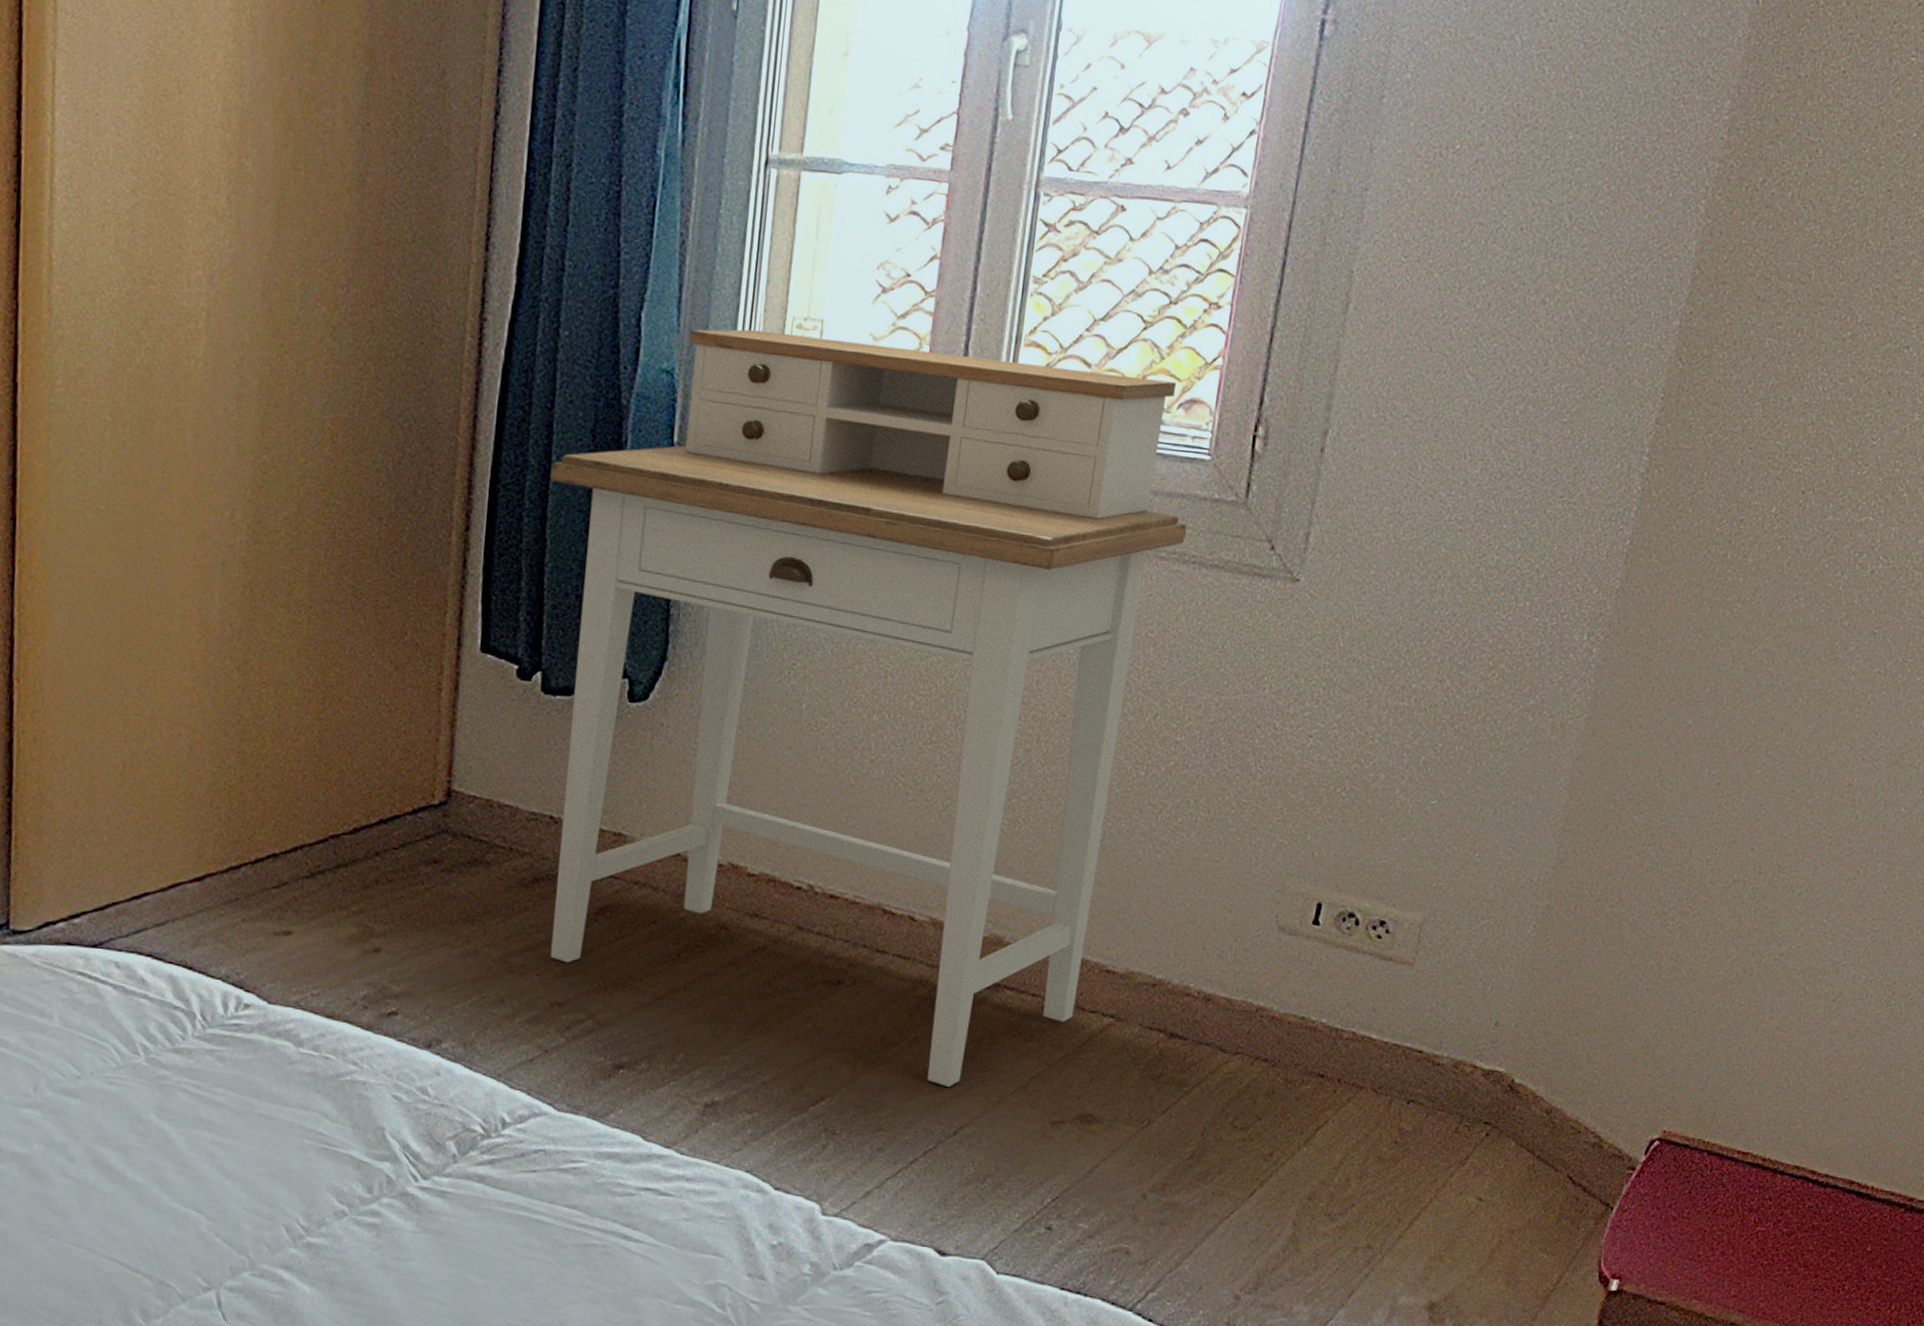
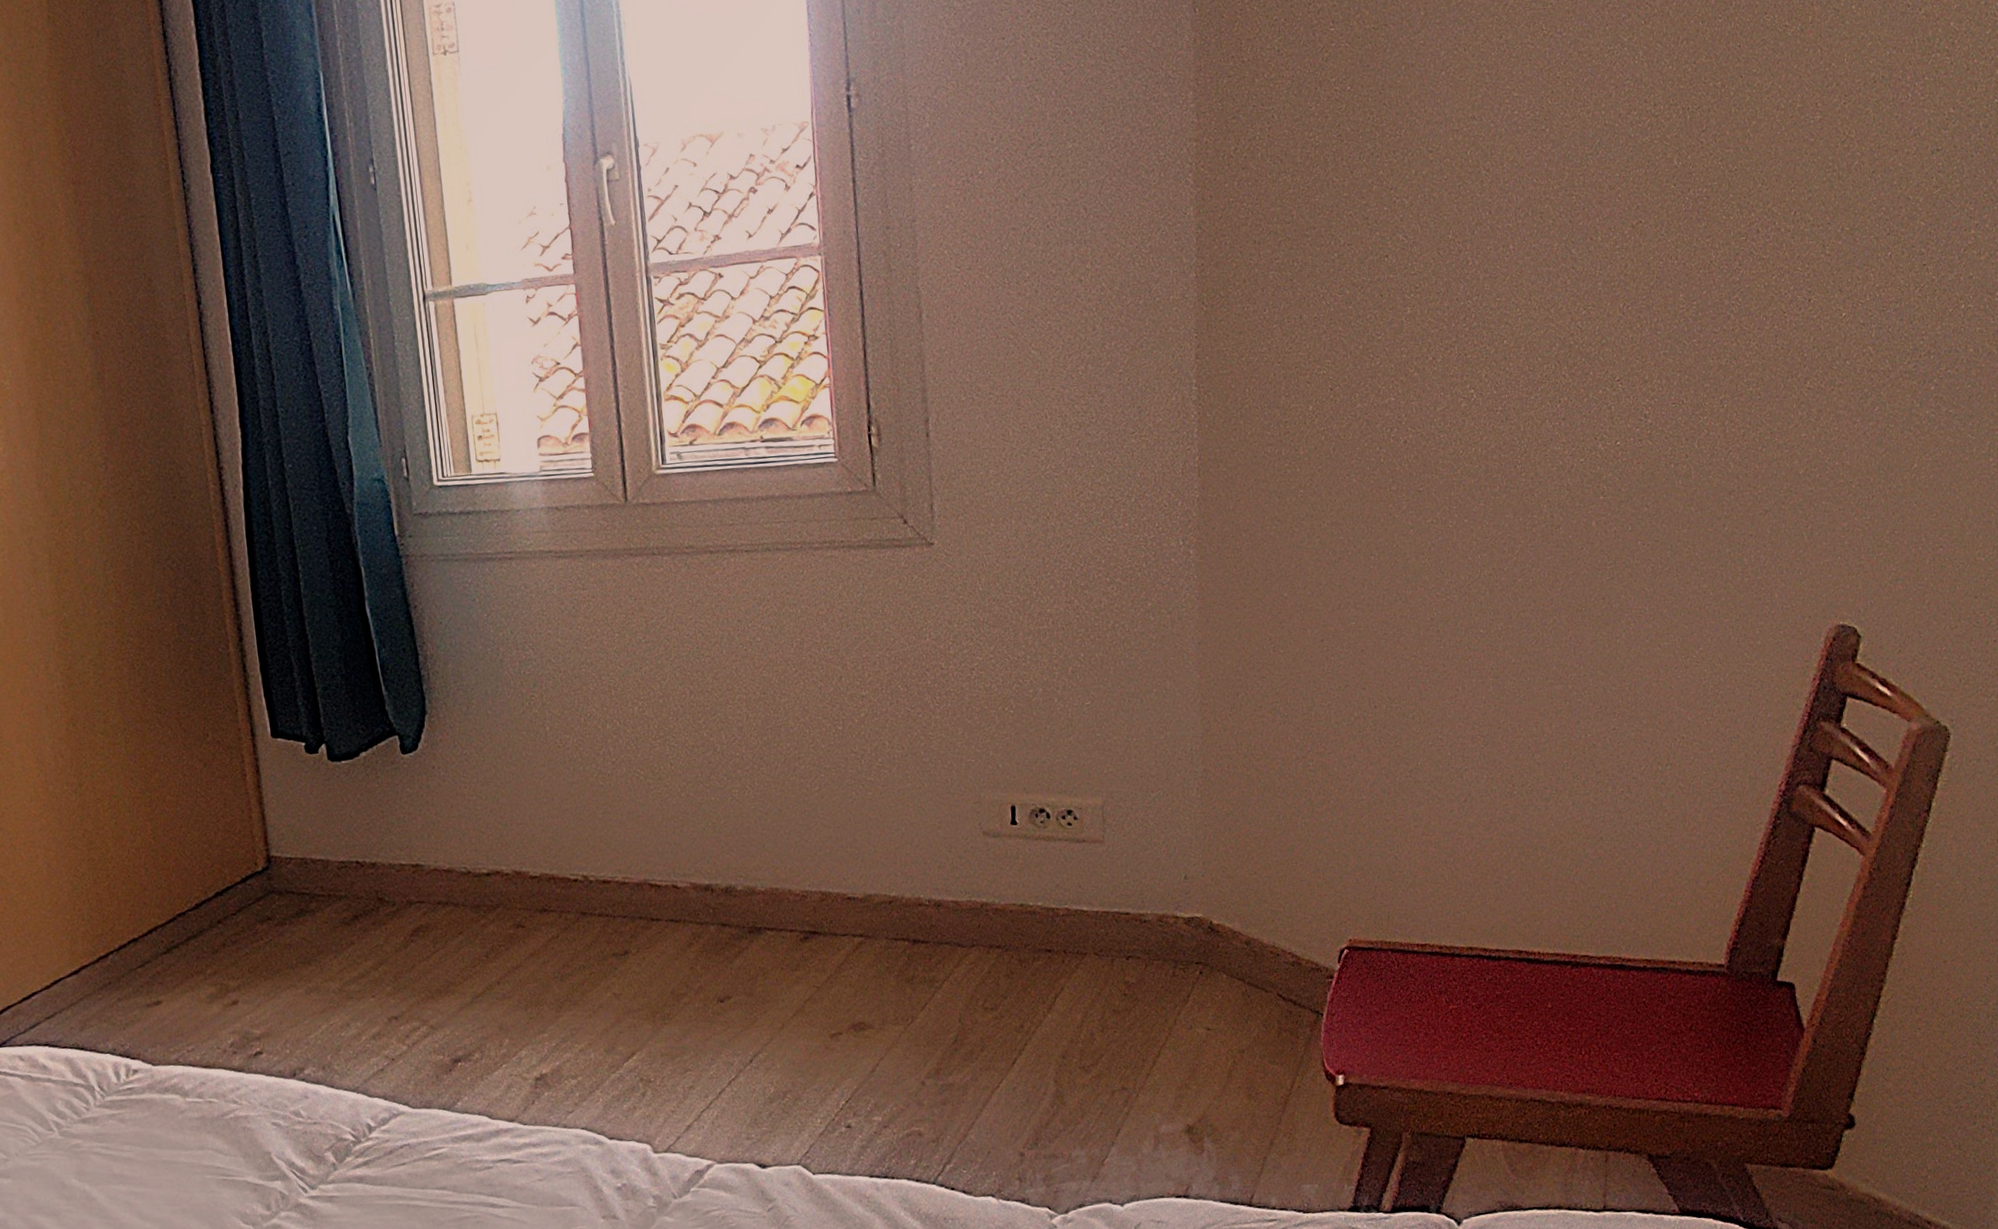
desk: present [550,329,1187,1088] -> none [299,404,832,1024]

